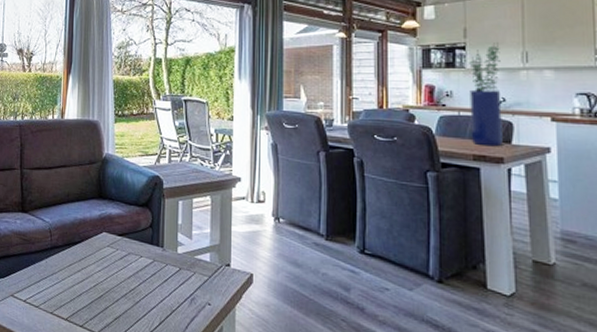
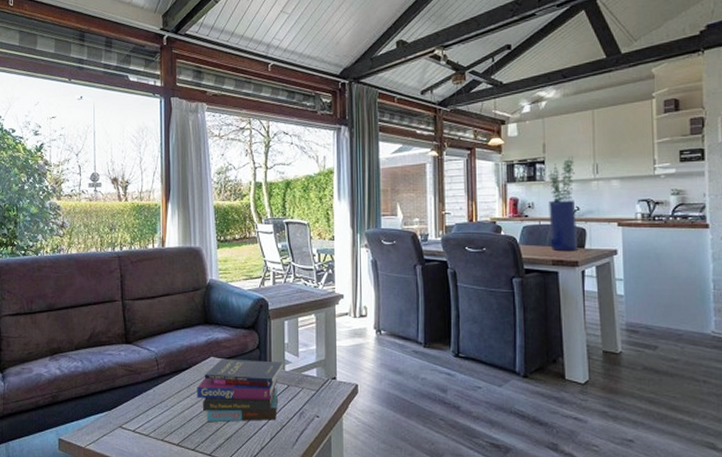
books: none [87,235,176,304] -> present [197,358,283,422]

